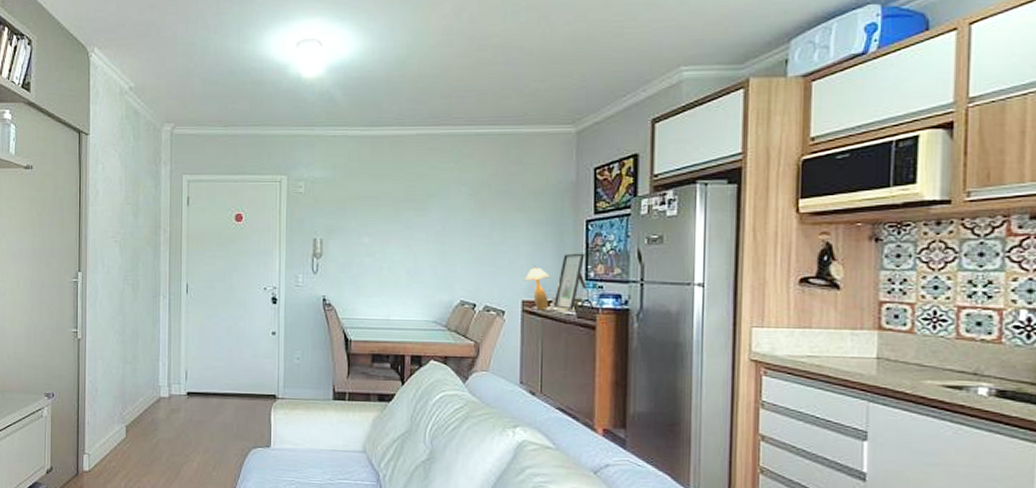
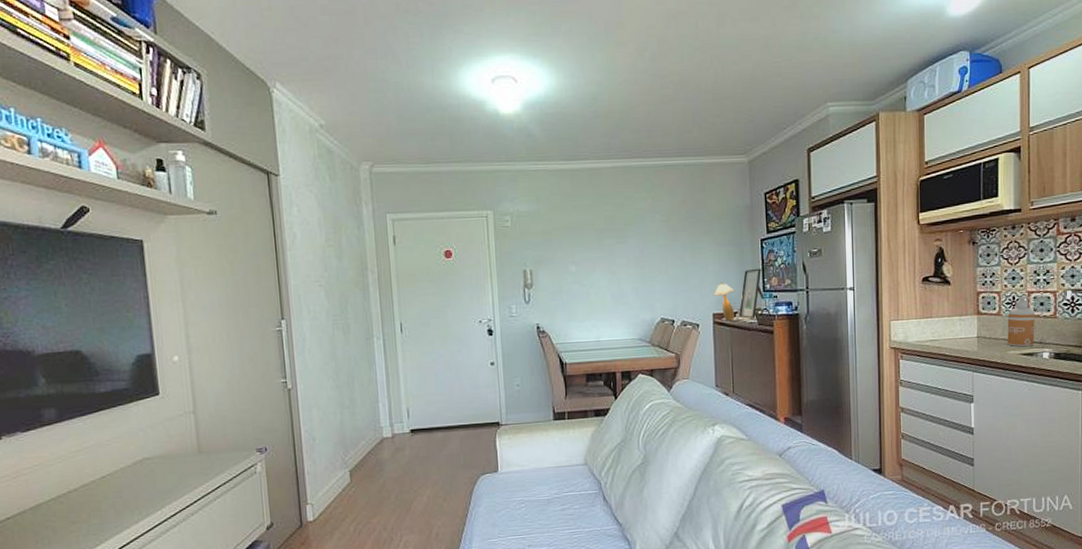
soap dispenser: none [922,311,967,378] -> present [1007,296,1035,347]

